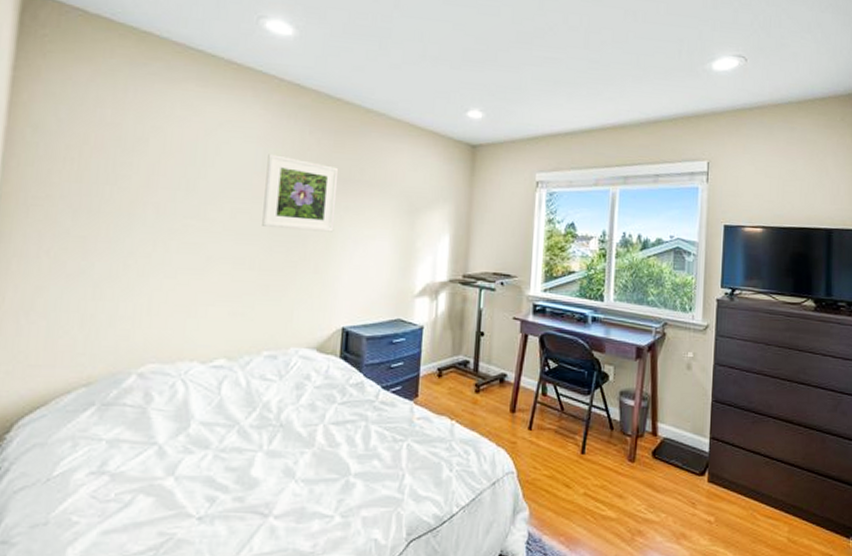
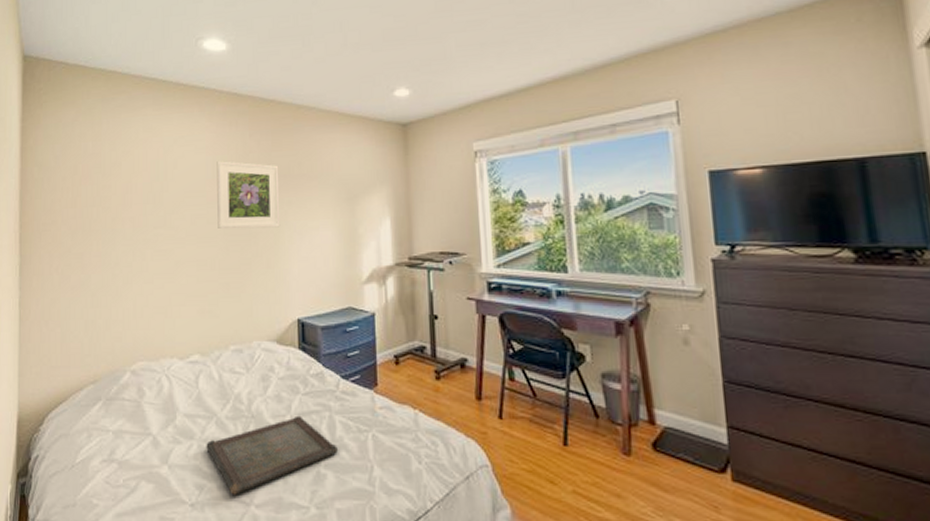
serving tray: none [223,425,372,507] -> present [206,415,339,495]

